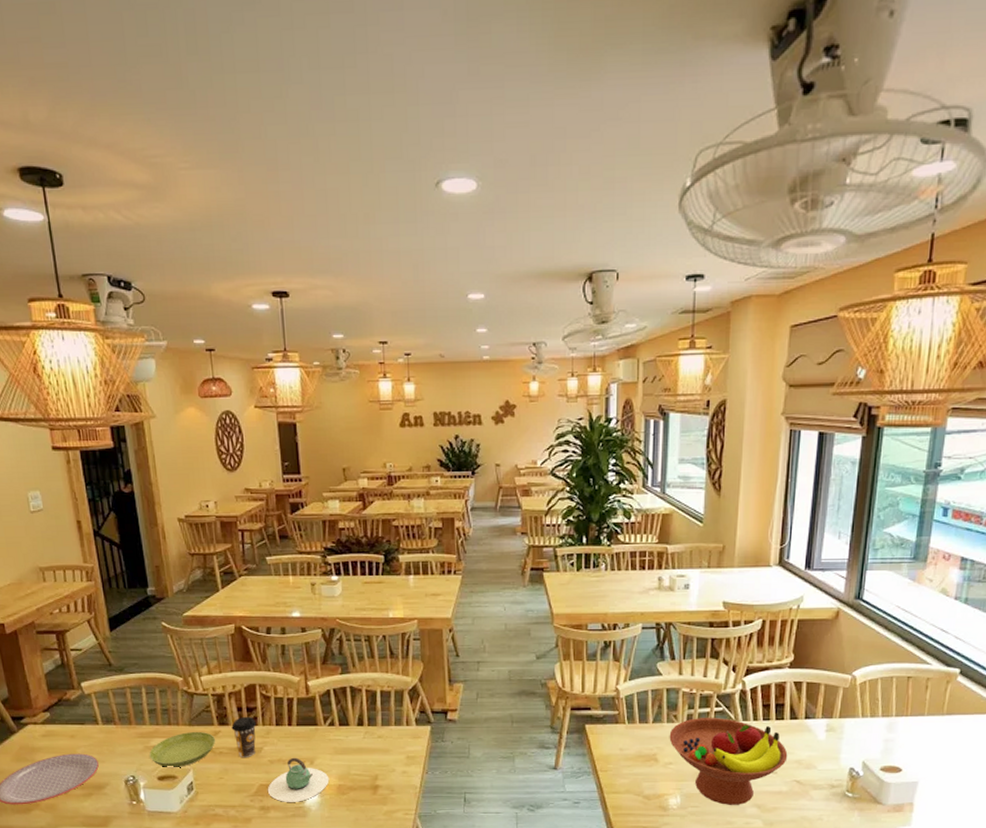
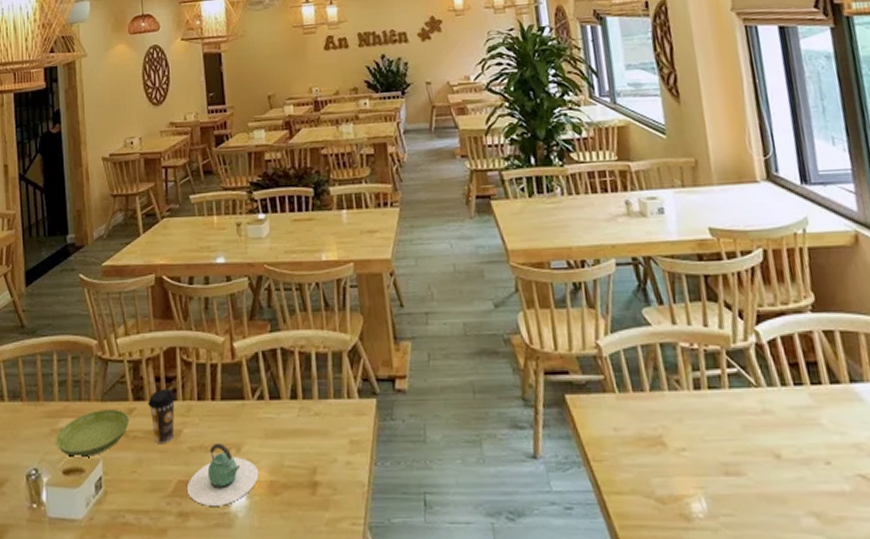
fruit bowl: present [669,718,788,805] -> none [674,383,841,513]

